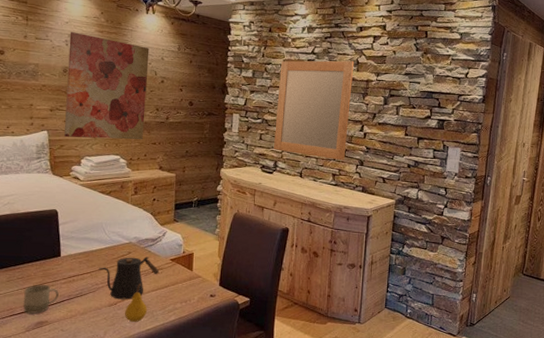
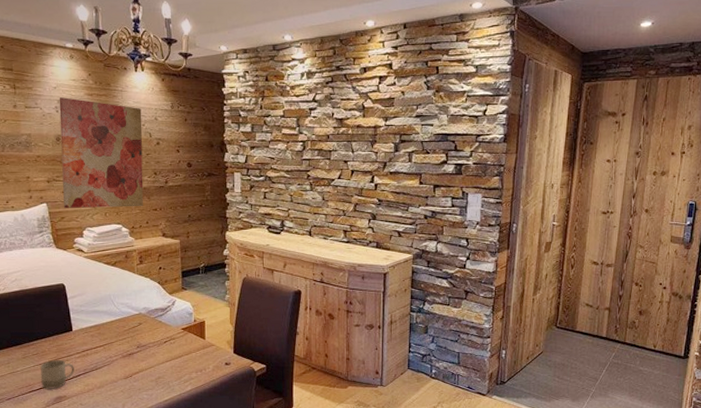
kettle: present [98,256,160,300] -> none [110,327,172,371]
fruit: present [125,284,148,322] -> none [141,355,164,393]
home mirror: present [274,60,355,161] -> none [279,105,360,216]

